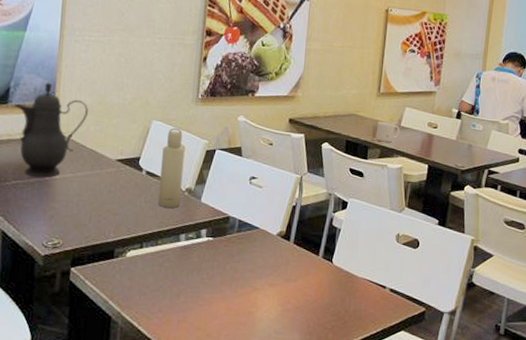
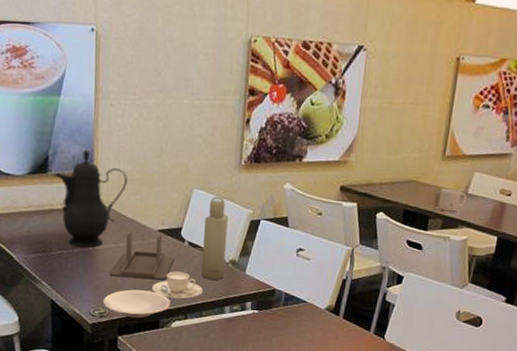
saucer: none [56,219,127,249] -> present [102,289,171,319]
napkin holder: none [65,161,132,208] -> present [109,231,174,279]
teacup: none [108,200,159,228] -> present [152,271,203,299]

